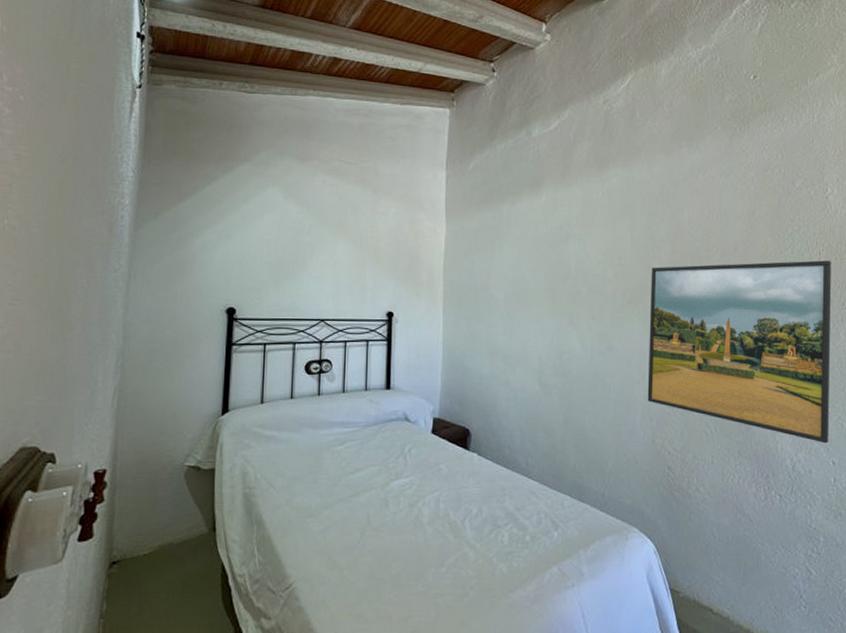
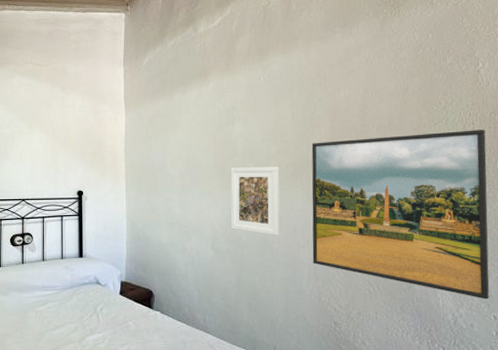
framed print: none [559,291,616,370] -> present [230,167,280,236]

